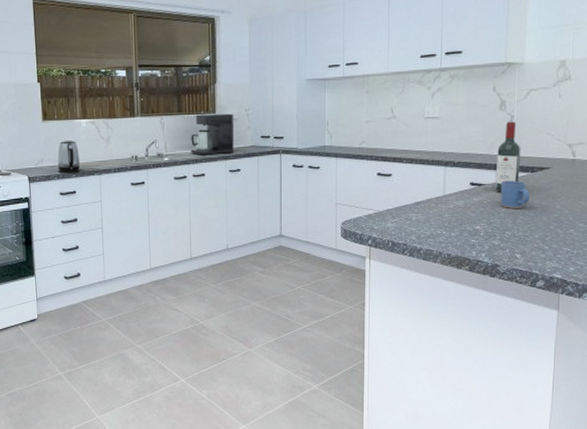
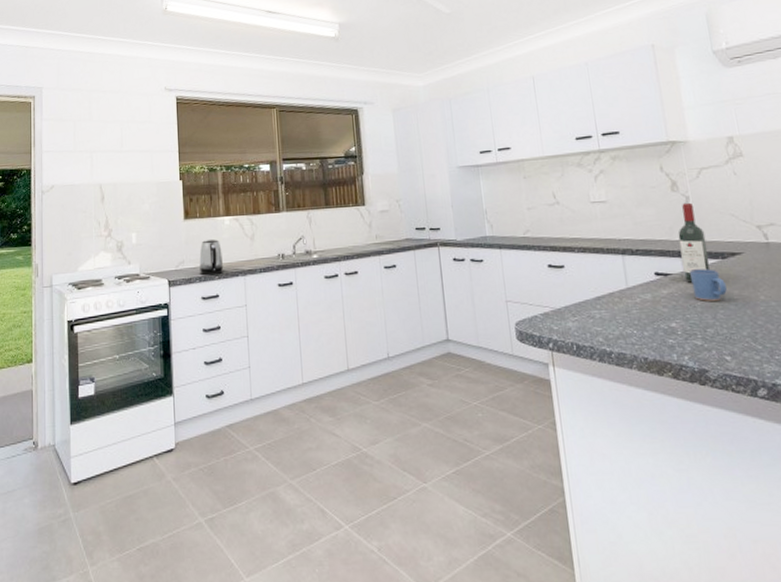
coffee maker: present [190,113,235,155] -> none [340,205,389,251]

